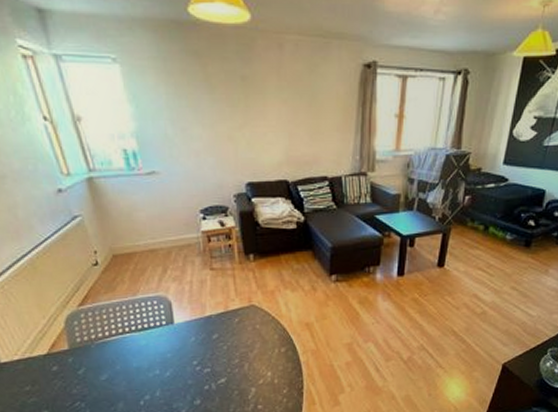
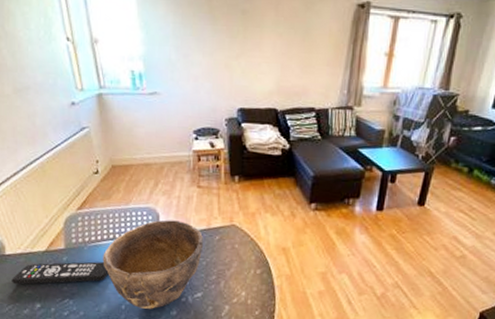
remote control: none [11,359,122,394] -> present [11,261,109,285]
bowl: none [113,306,223,402] -> present [103,220,204,309]

